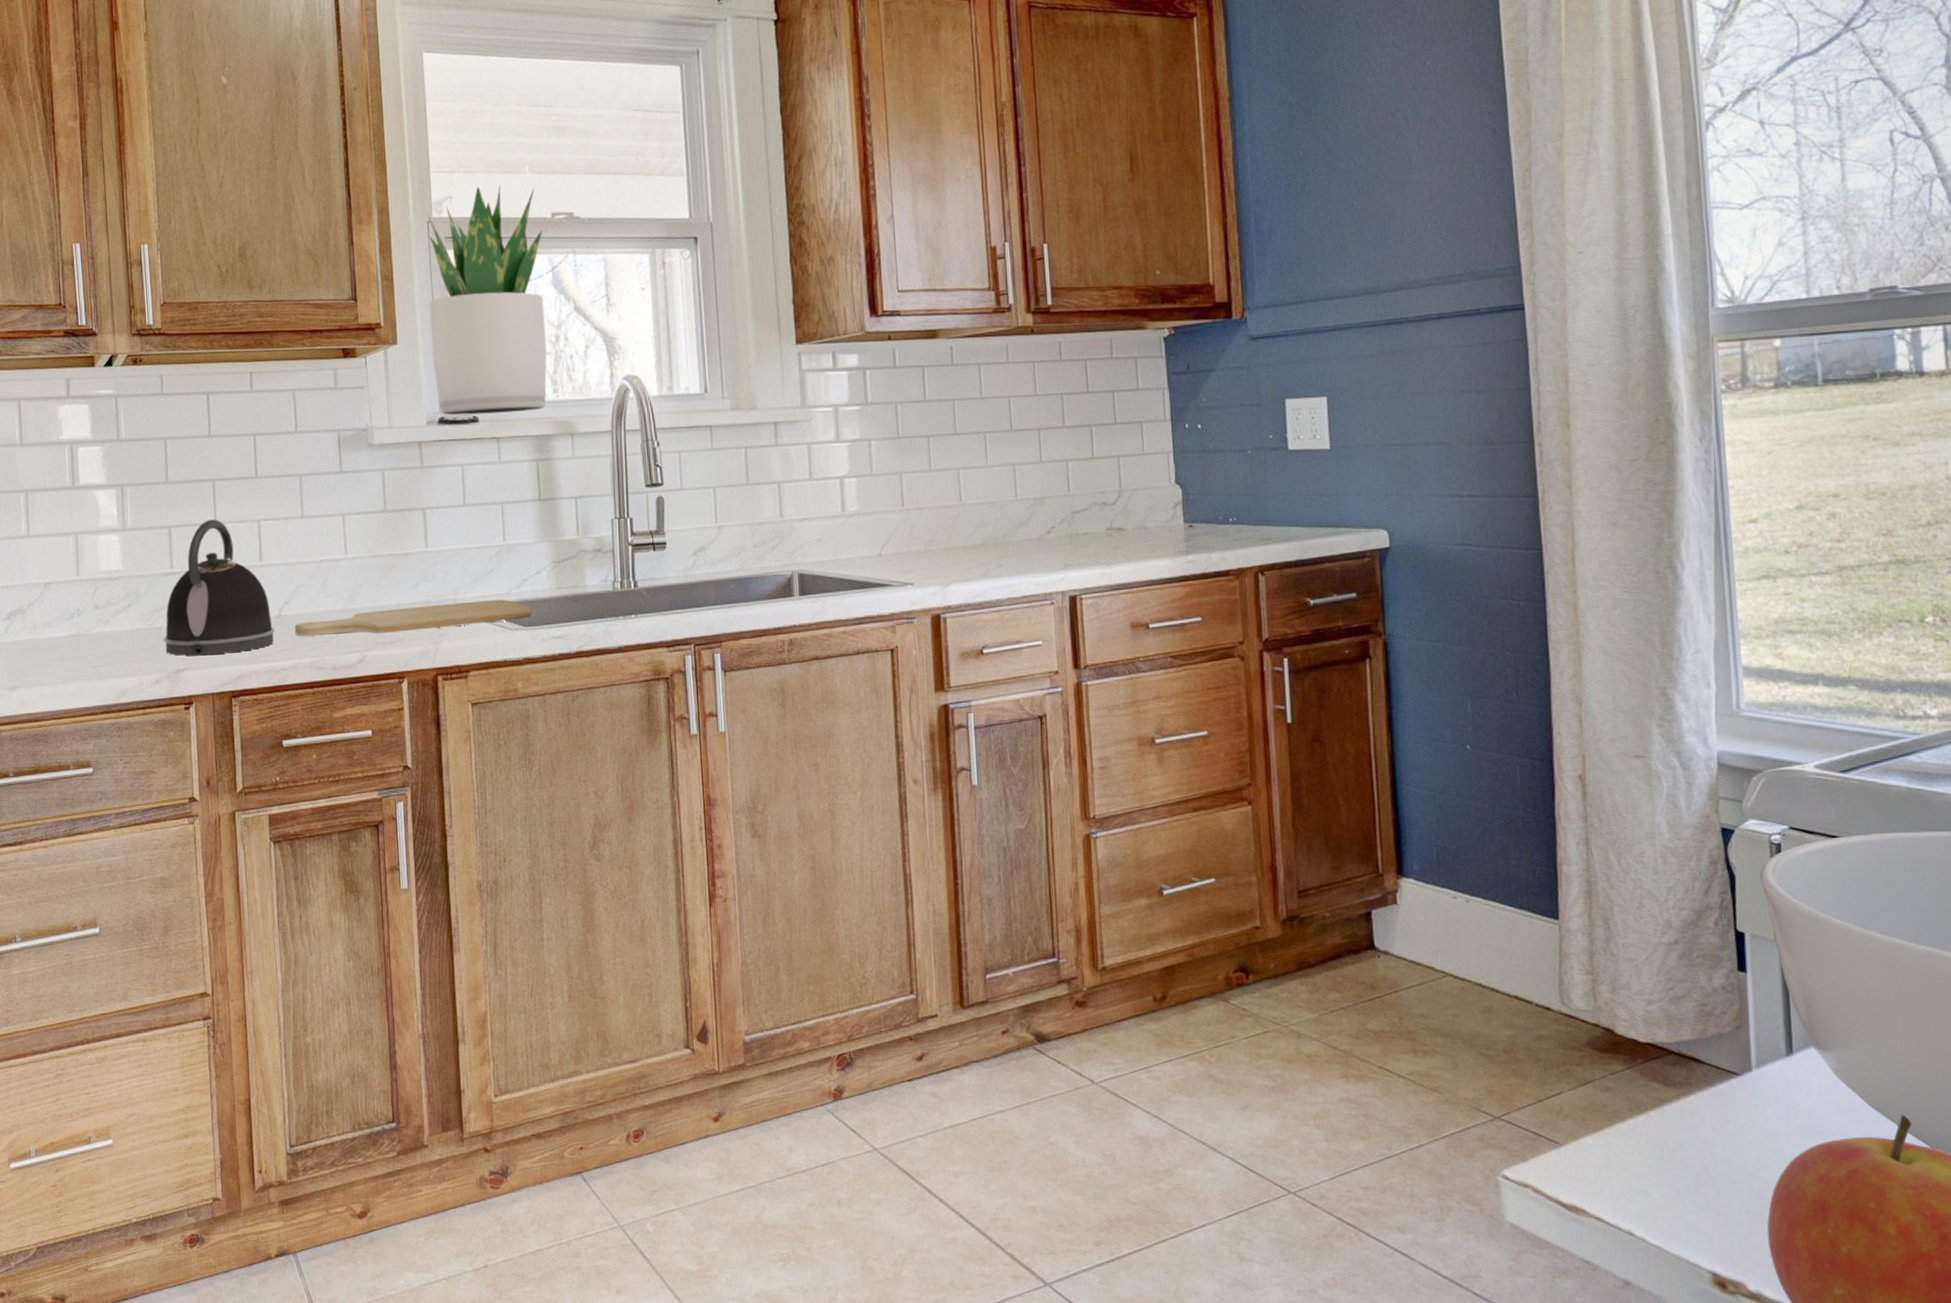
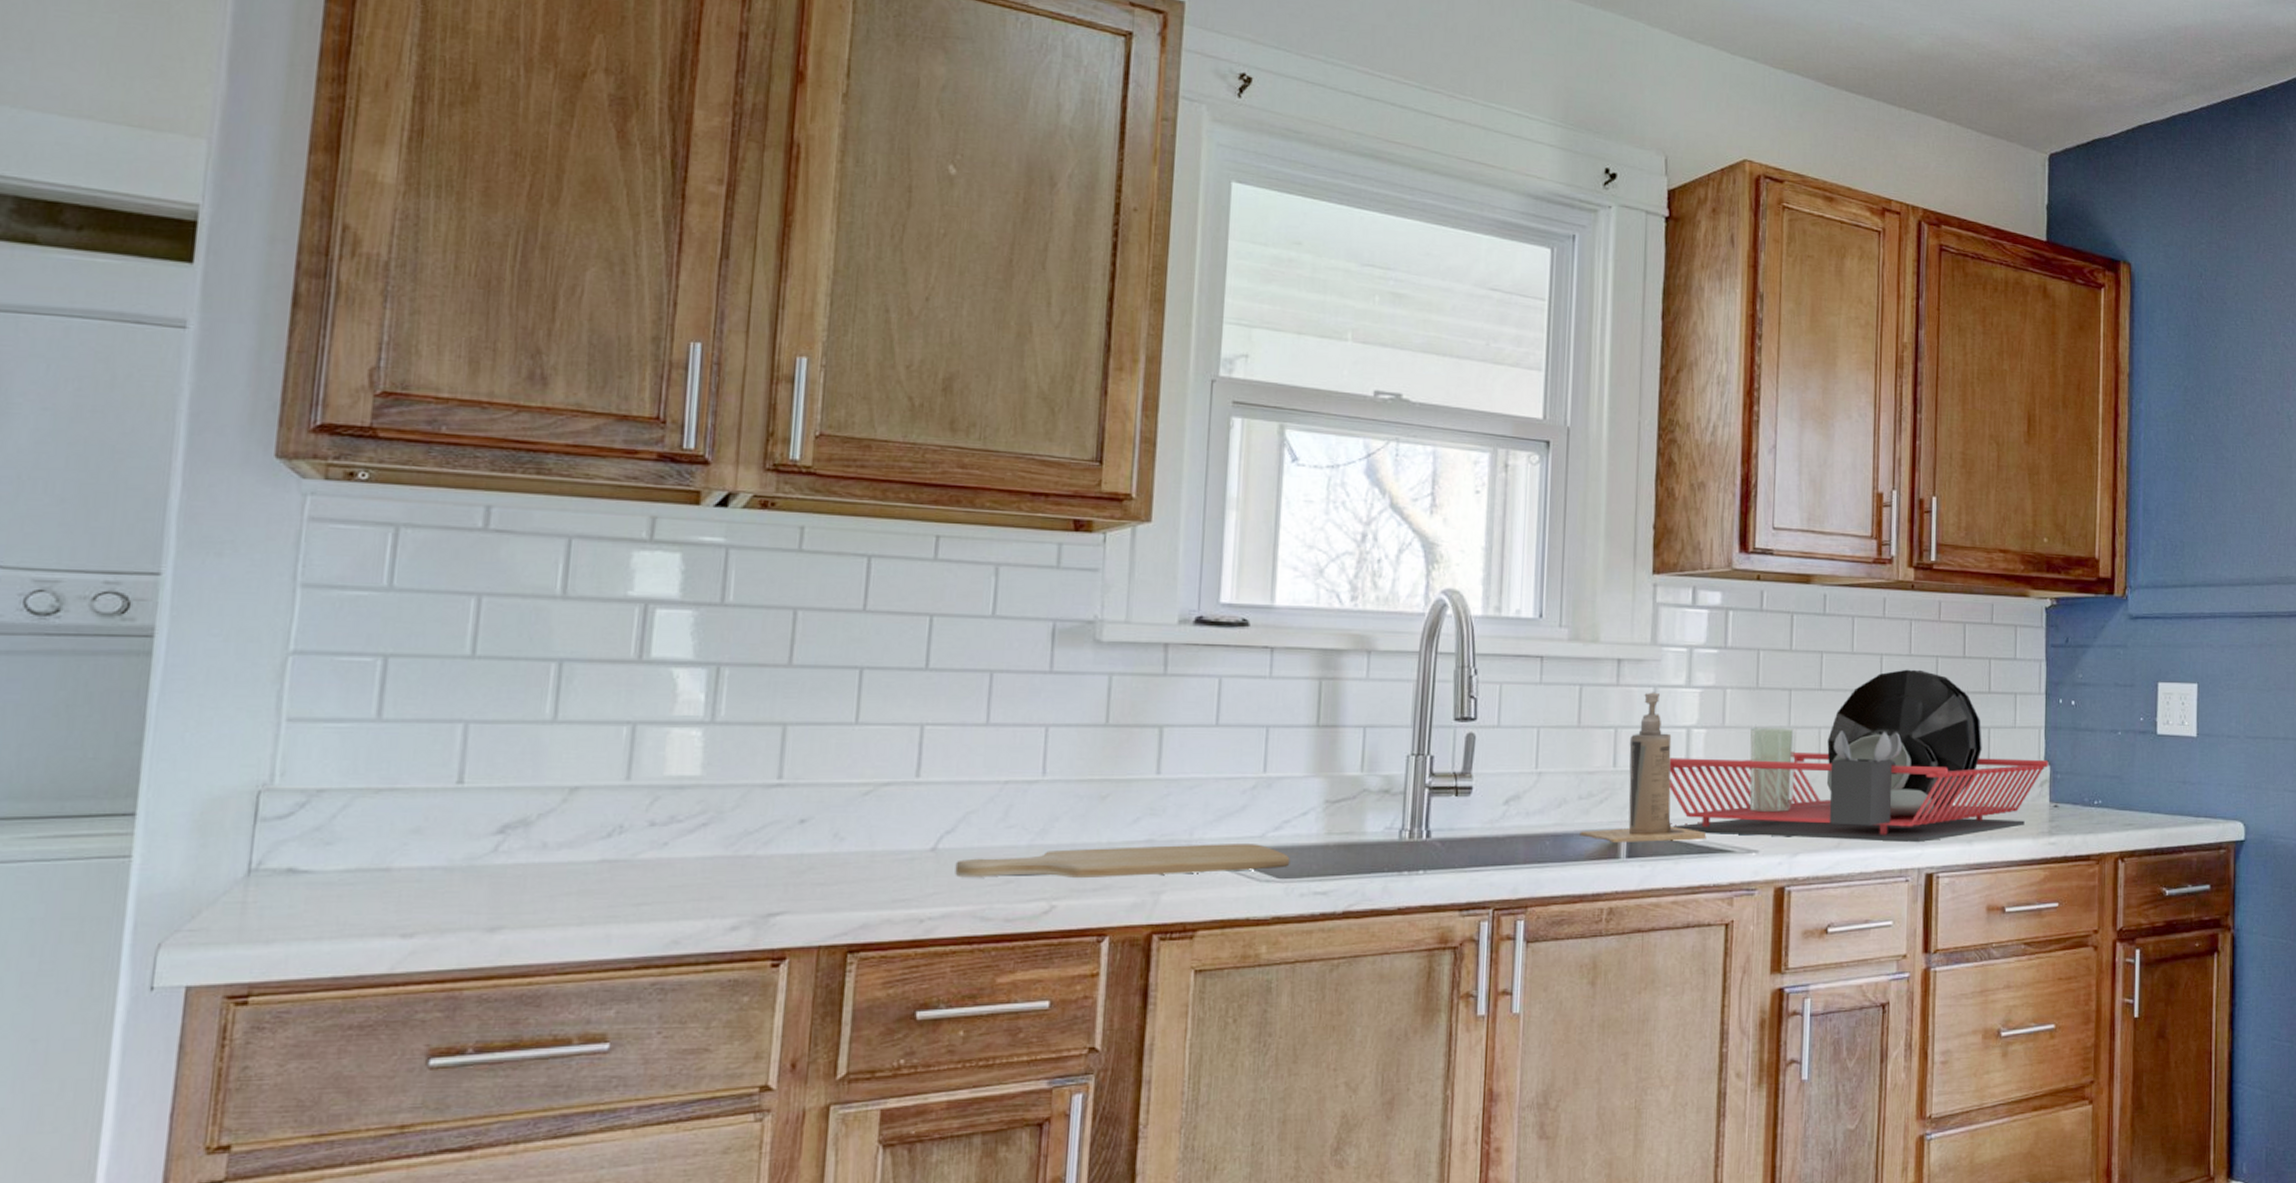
kettle: present [163,519,275,656] -> none [751,718,927,895]
planter: present [427,184,547,416] -> none [1196,348,1361,619]
soap dispenser: none [758,449,867,584] -> present [1579,692,1707,844]
dish rack: none [827,407,1180,571] -> present [1669,669,2049,843]

